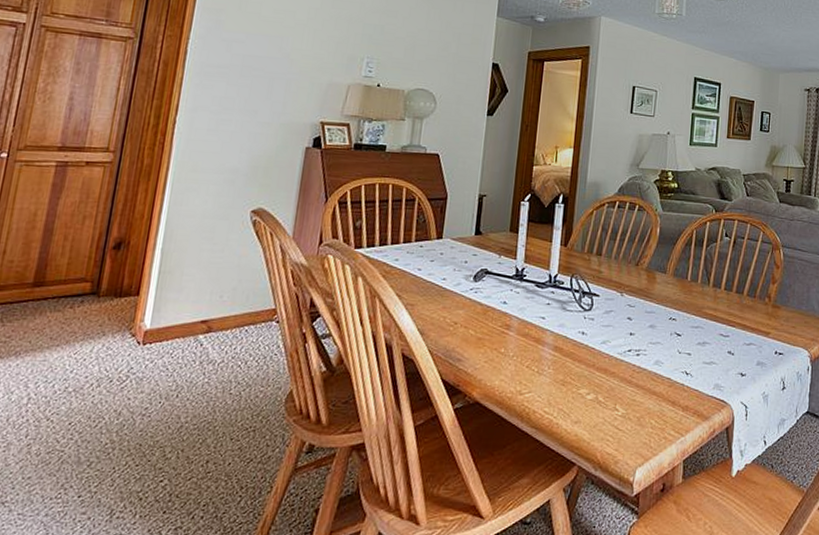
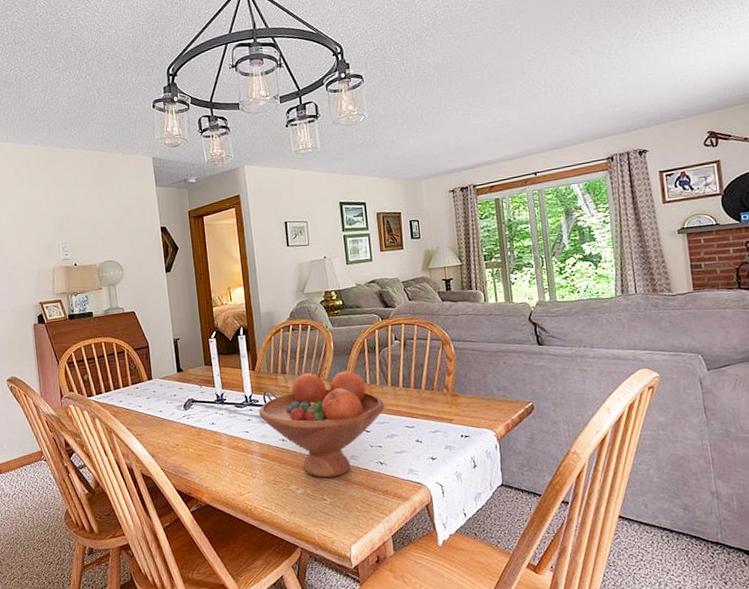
fruit bowl: none [560,258,702,384] -> present [258,371,385,478]

